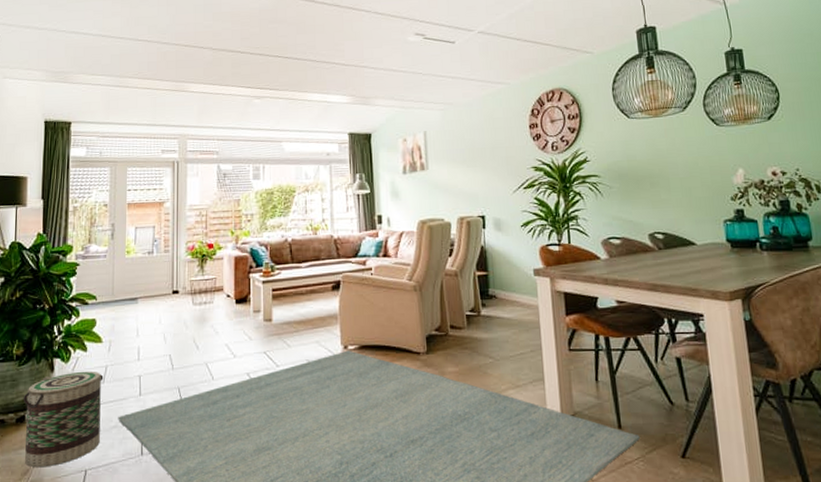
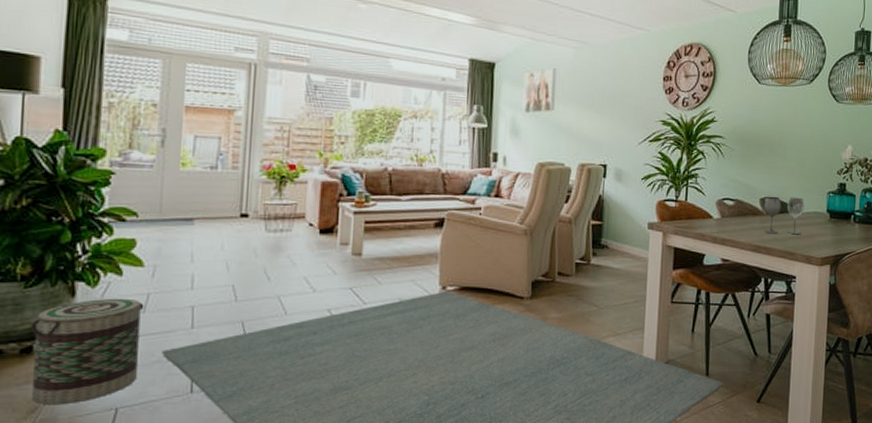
wineglass: none [654,229,701,271] -> present [764,196,804,235]

